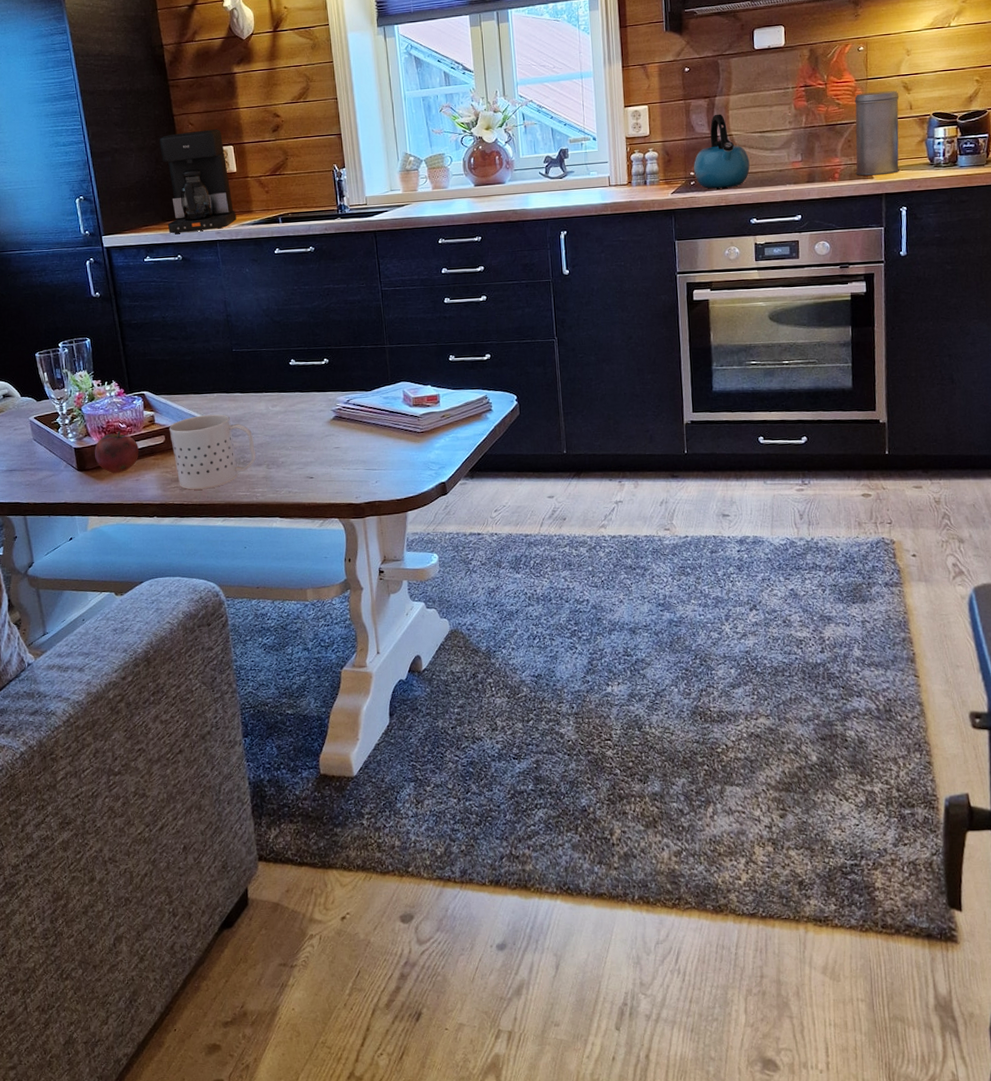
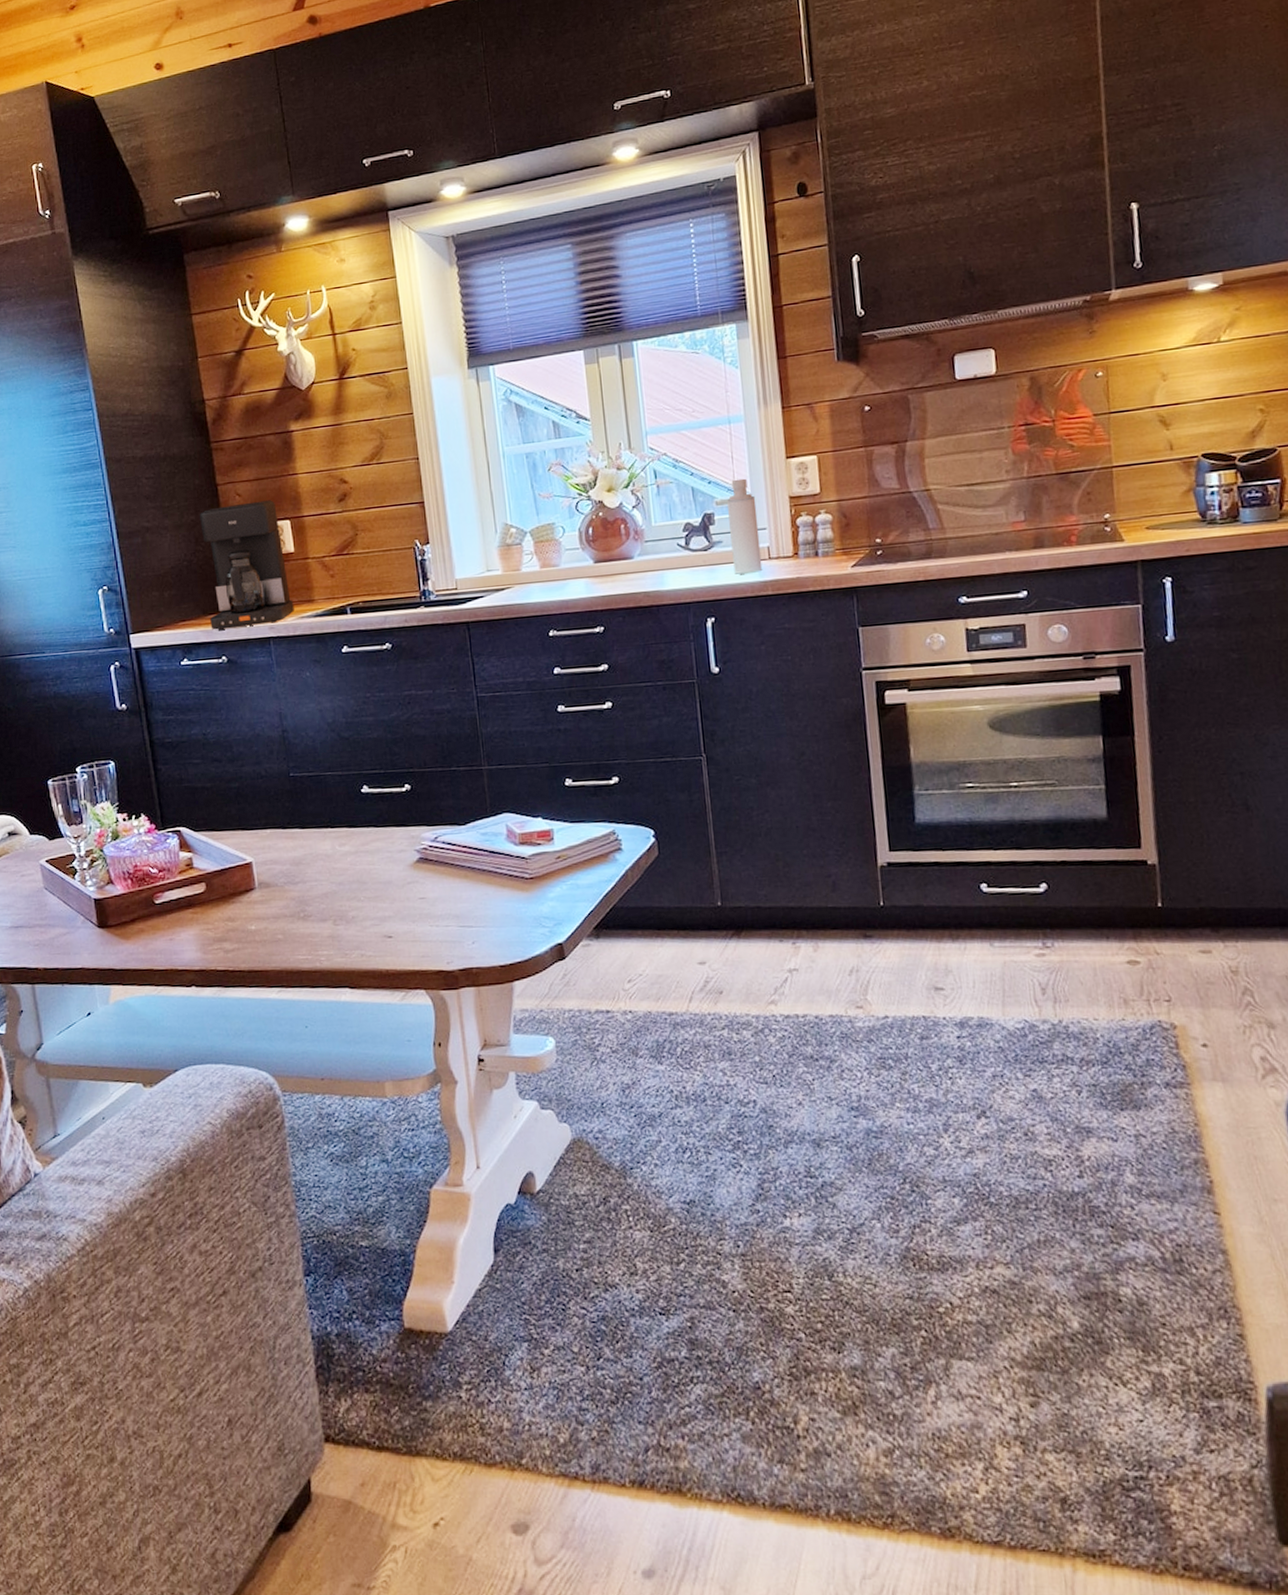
fruit: present [94,431,139,474] -> none [119,877,174,932]
mug: present [169,414,257,490] -> none [210,855,320,953]
spray bottle: none [578,122,604,198] -> present [727,478,763,574]
kettle: present [693,114,751,189] -> none [879,463,956,560]
canister: present [854,90,900,177] -> none [1093,426,1159,539]

